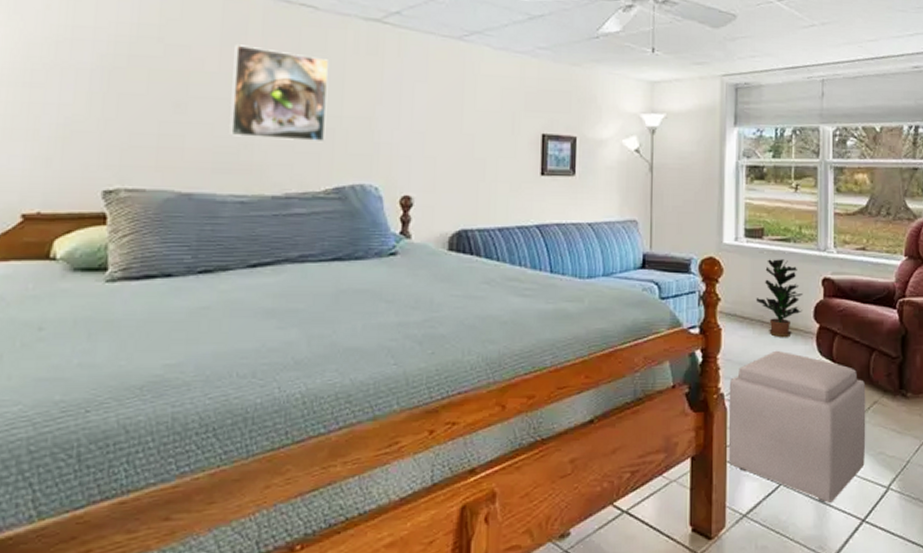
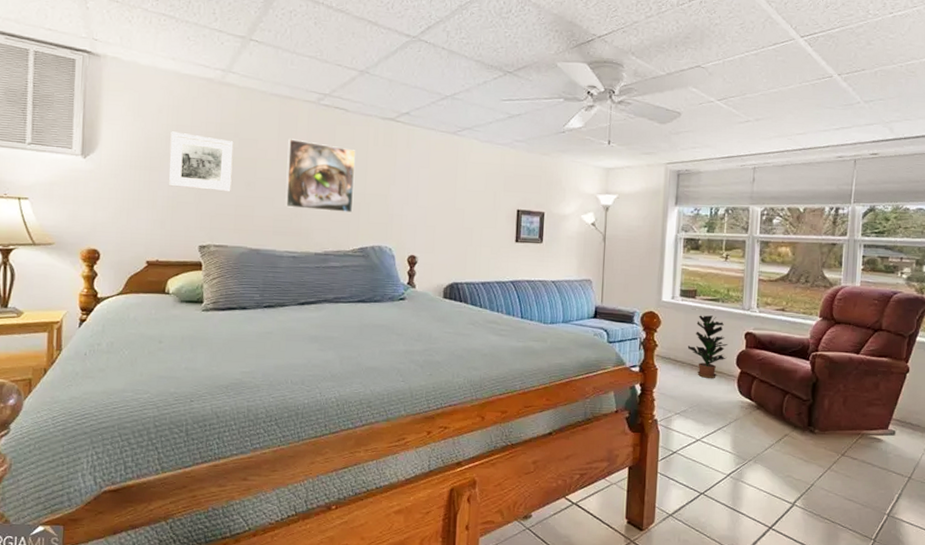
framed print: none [59,34,157,117] -> present [169,131,234,192]
ottoman: present [728,350,866,503] -> none [659,388,779,511]

